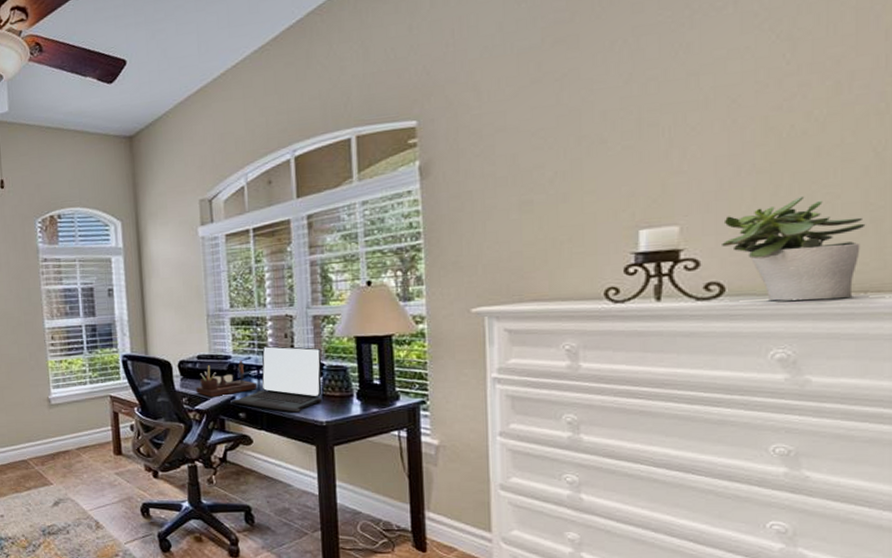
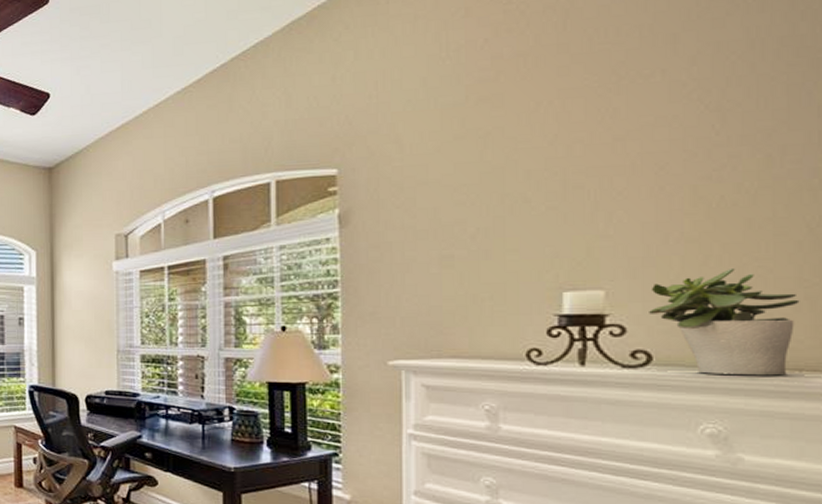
desk organizer: present [196,360,258,398] -> none [102,398,165,435]
laptop: present [232,345,323,413] -> none [138,385,232,456]

